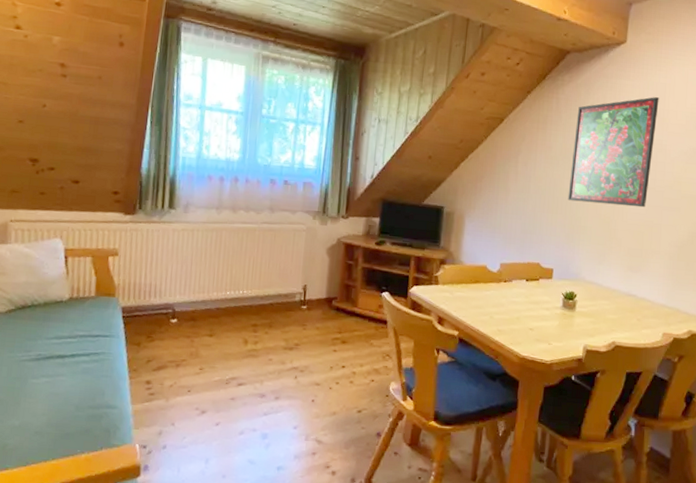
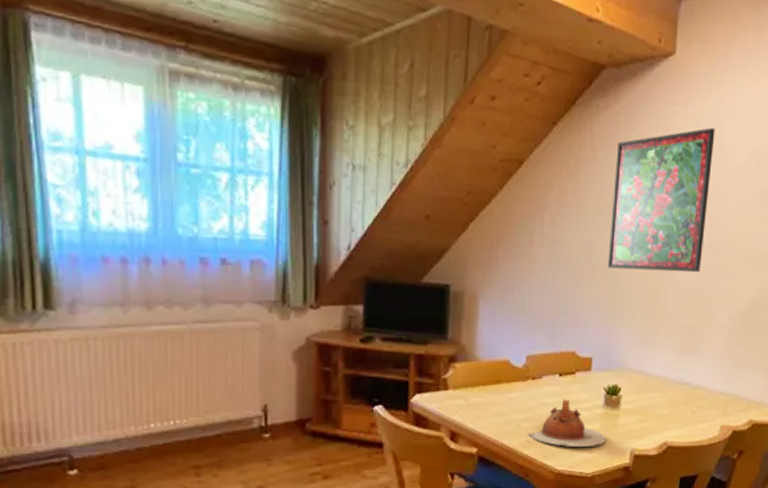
teapot: none [499,299,564,339] -> present [528,399,607,447]

